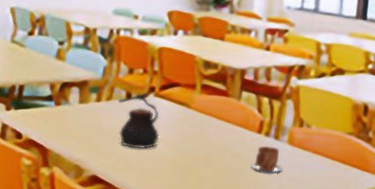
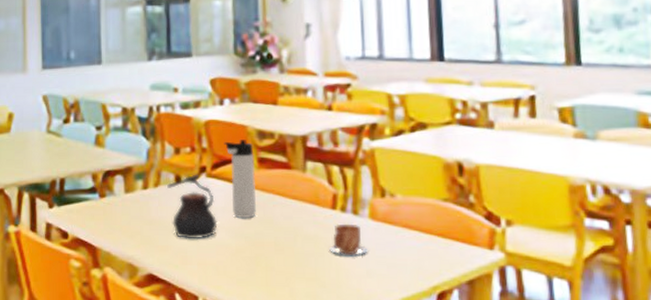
thermos bottle: none [173,67,199,135] -> present [224,140,256,218]

